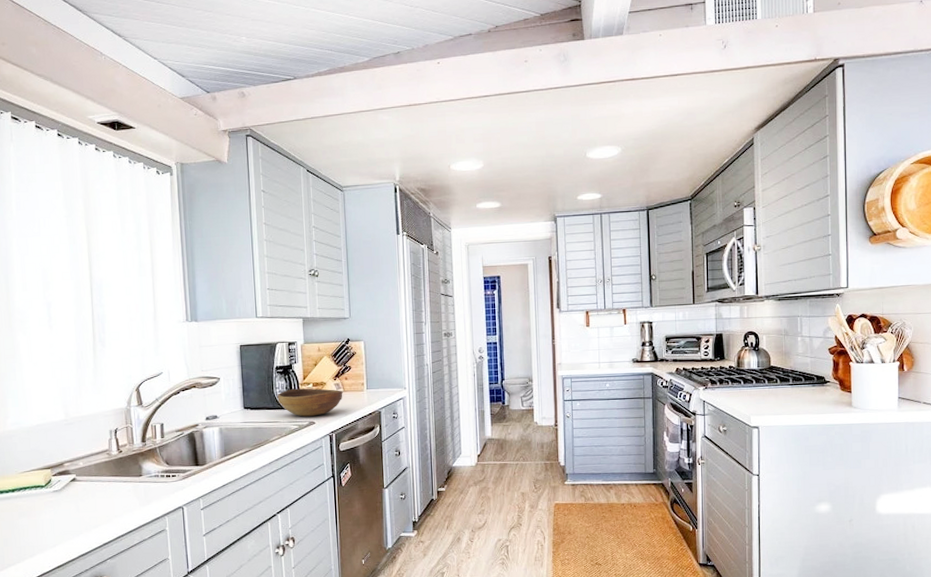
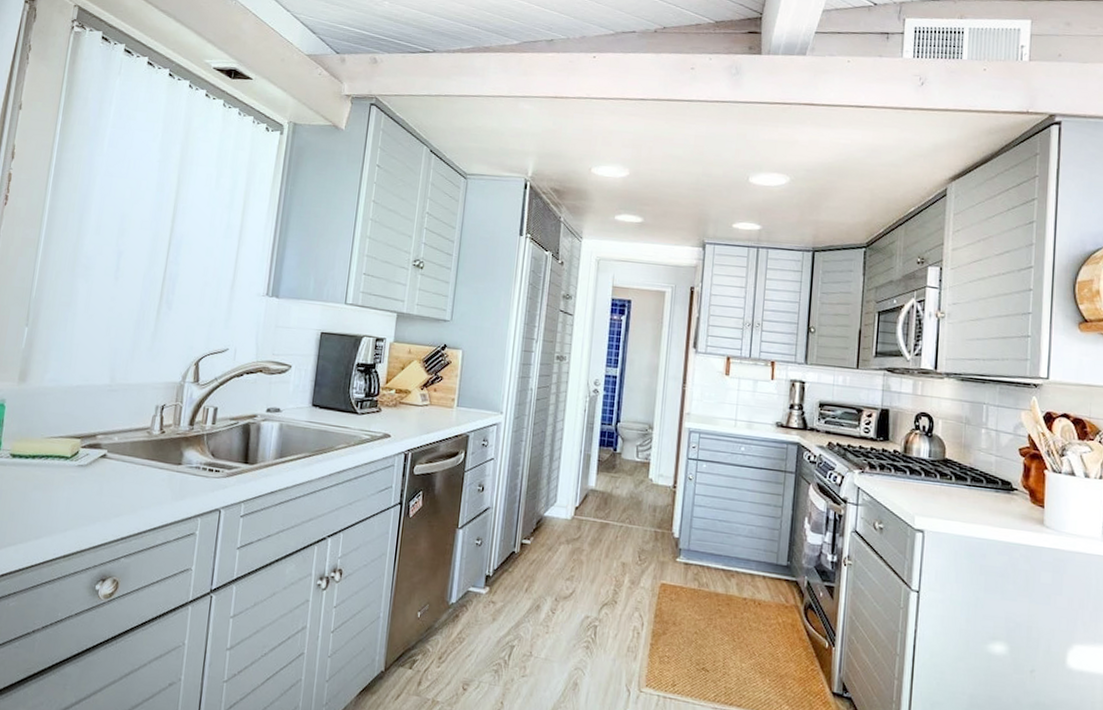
bowl: present [277,388,343,417] -> none [352,392,429,428]

